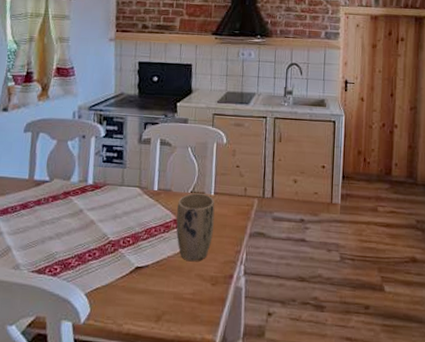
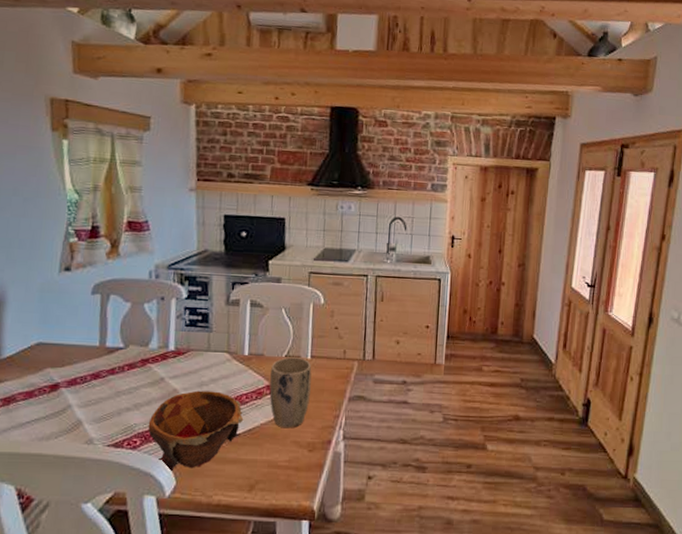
bowl: none [67,222,153,299] -> present [148,390,244,472]

